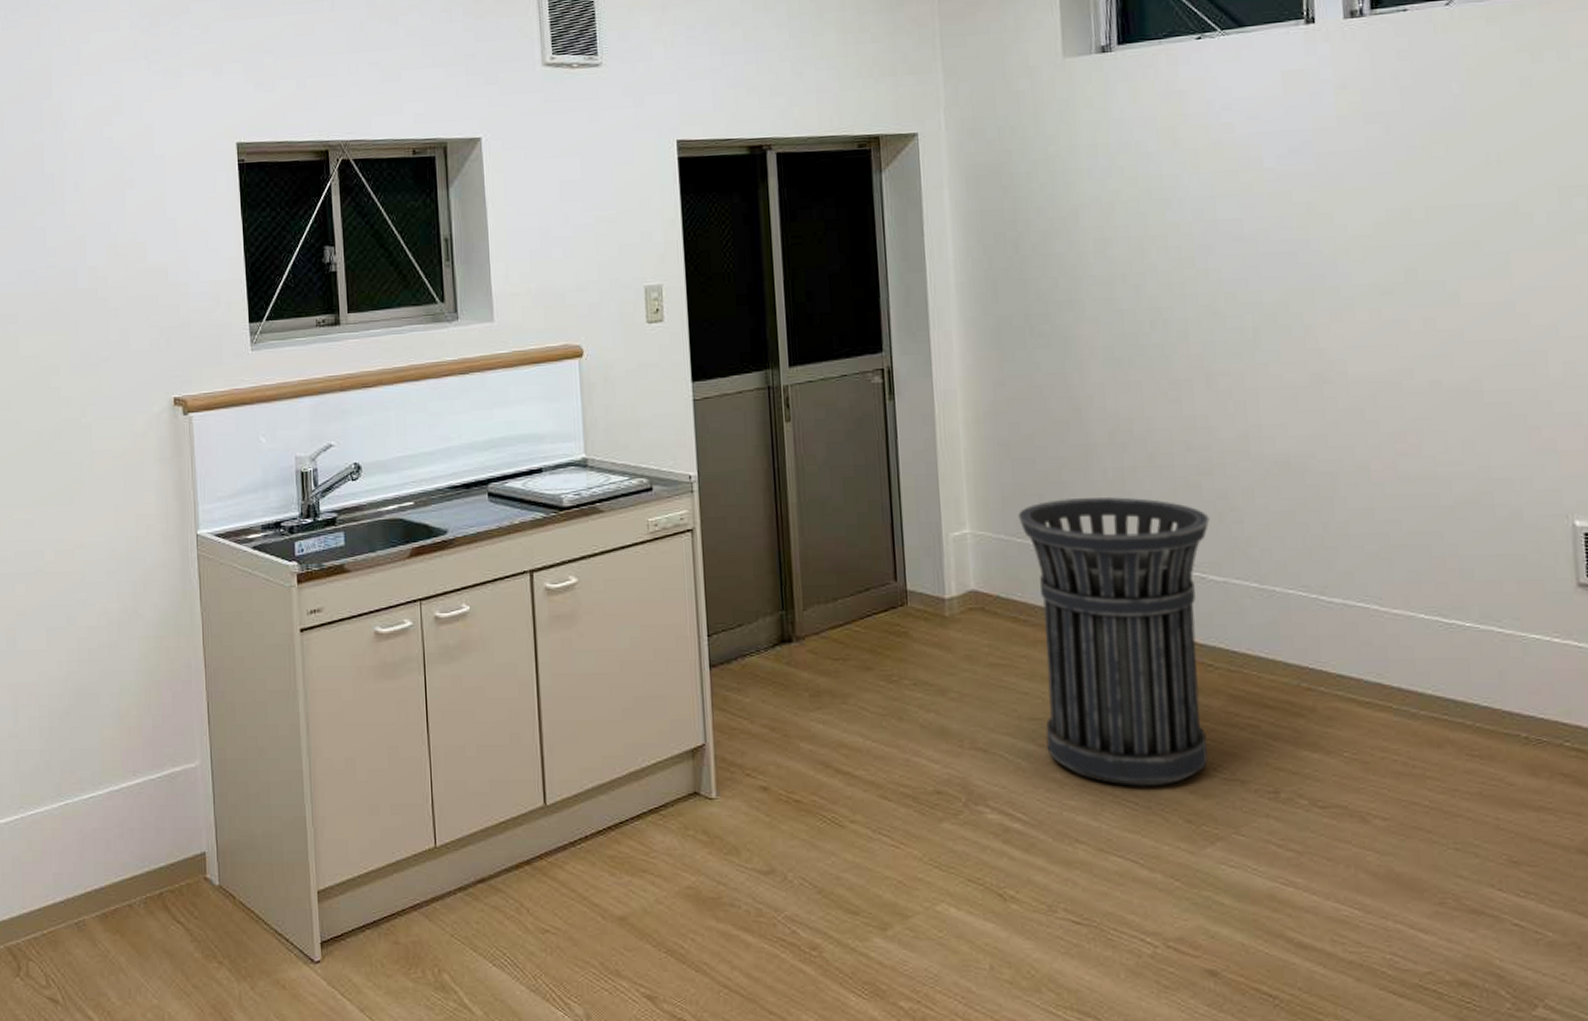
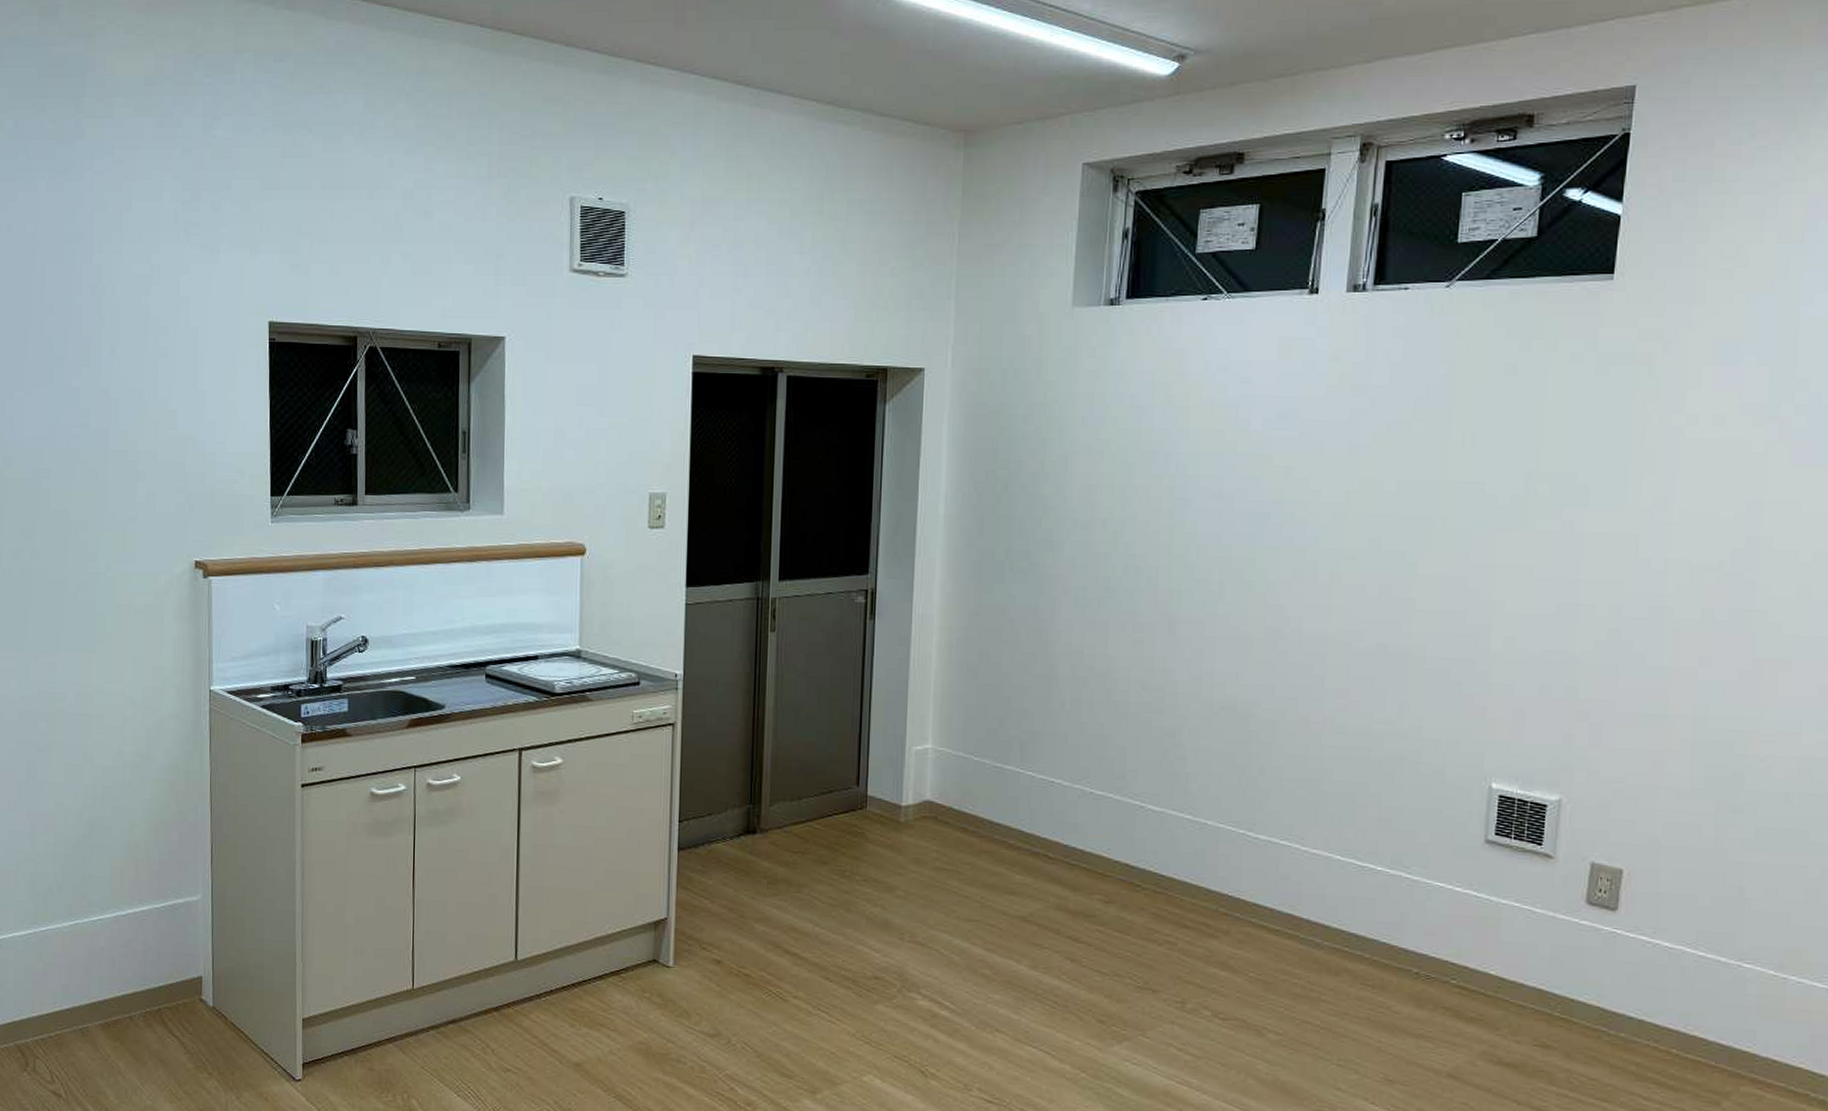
trash can: present [1018,496,1210,787] -> none [978,724,1155,989]

